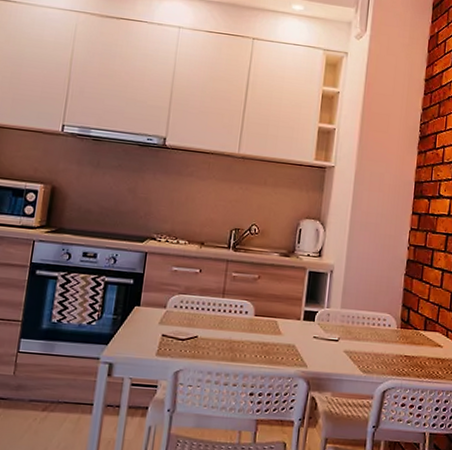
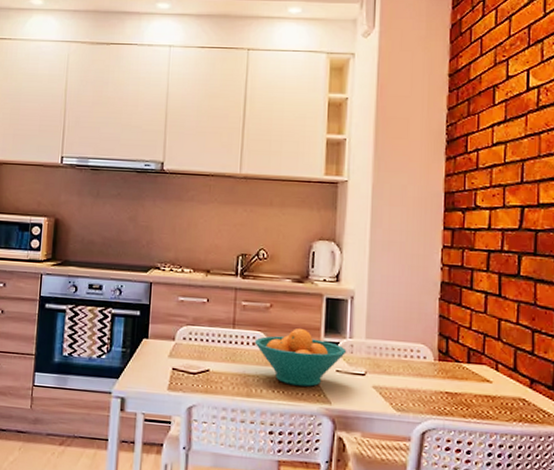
fruit bowl: none [241,298,324,352] -> present [254,328,347,387]

